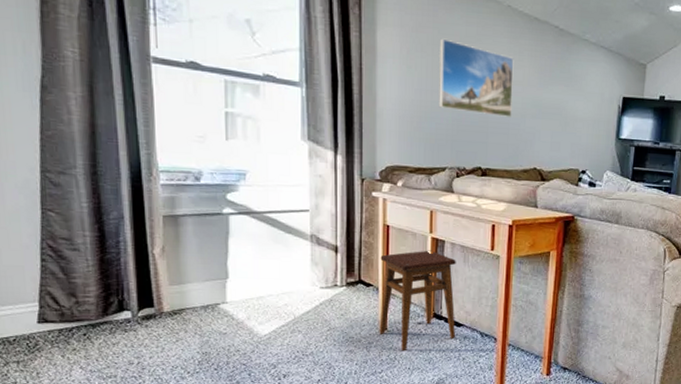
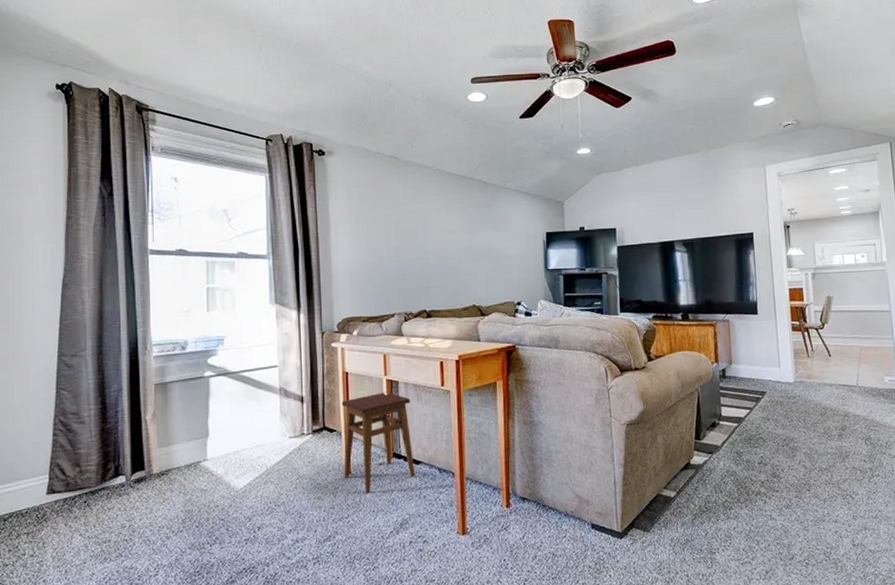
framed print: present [438,38,514,117] -> none [382,203,449,263]

